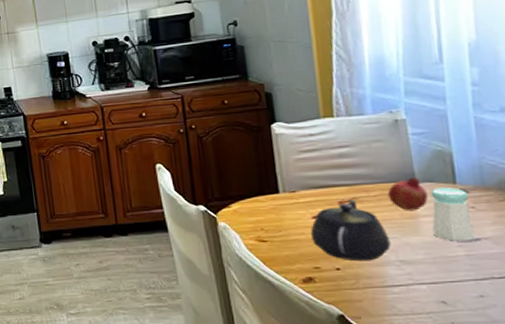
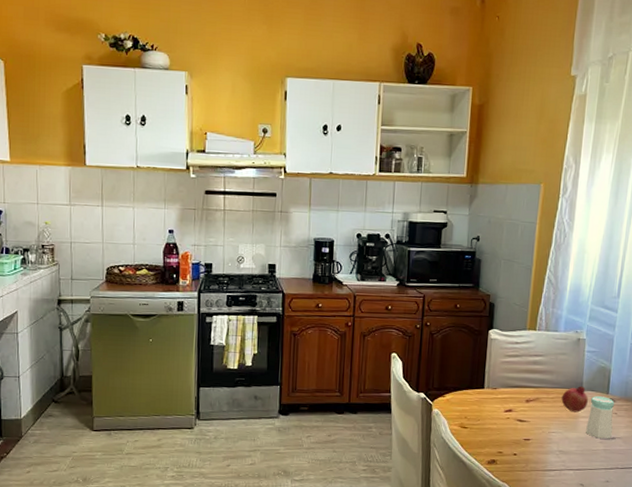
teapot: present [311,199,391,262] -> none [501,399,556,450]

